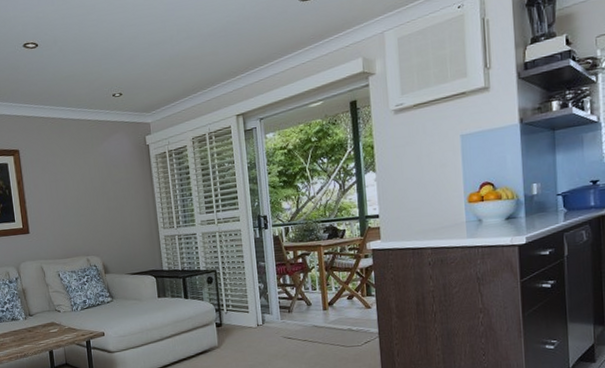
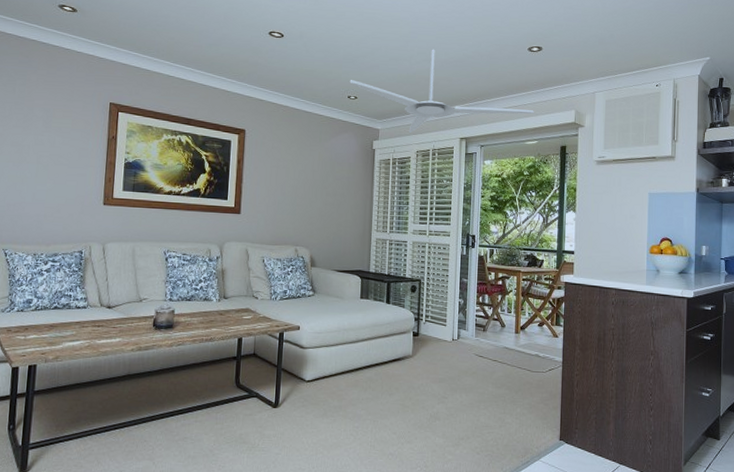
ceiling fan: none [111,23,315,120] -> present [349,49,534,133]

